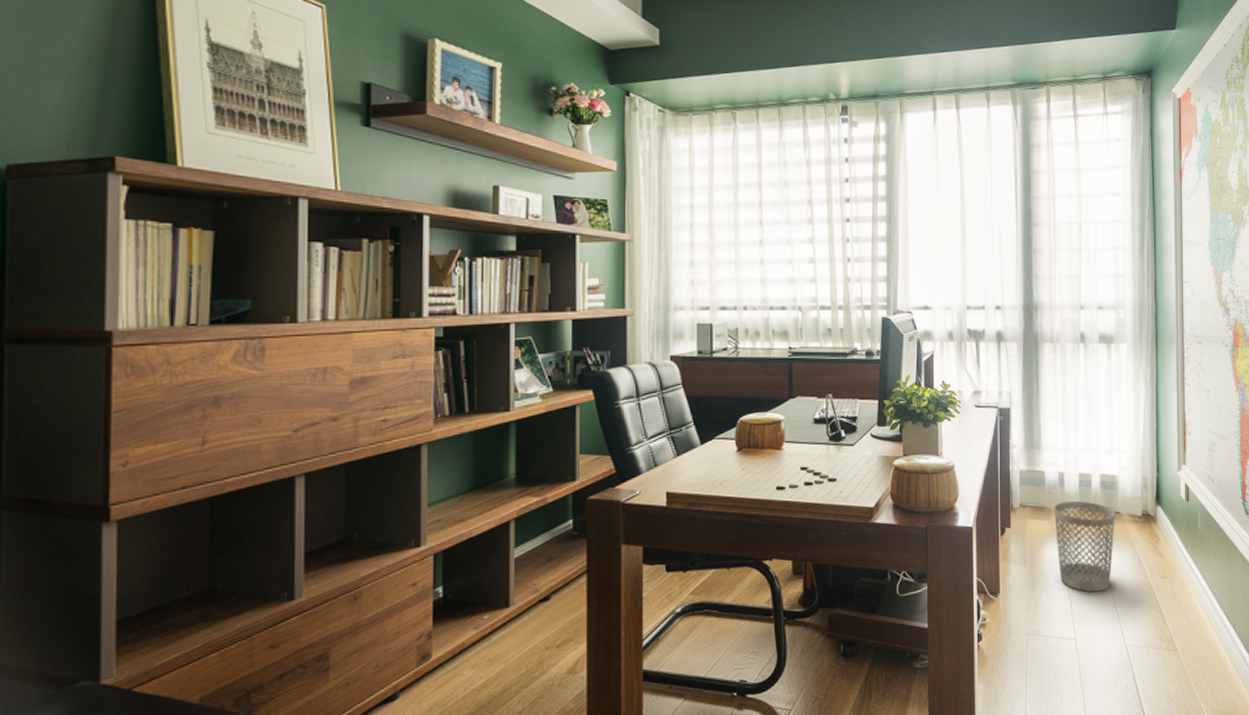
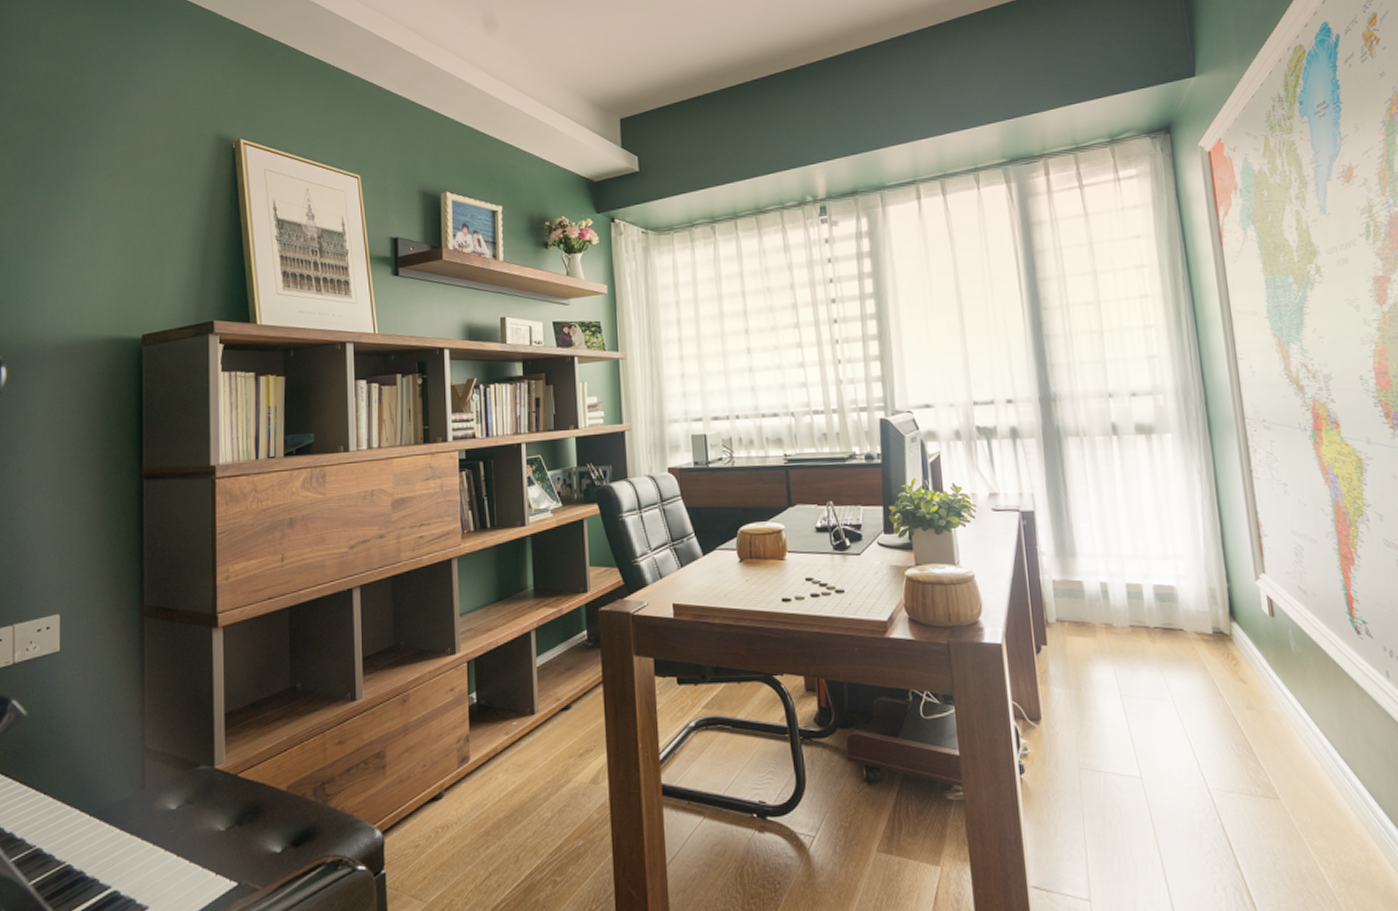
wastebasket: present [1054,500,1115,592] -> none [1099,615,1180,723]

